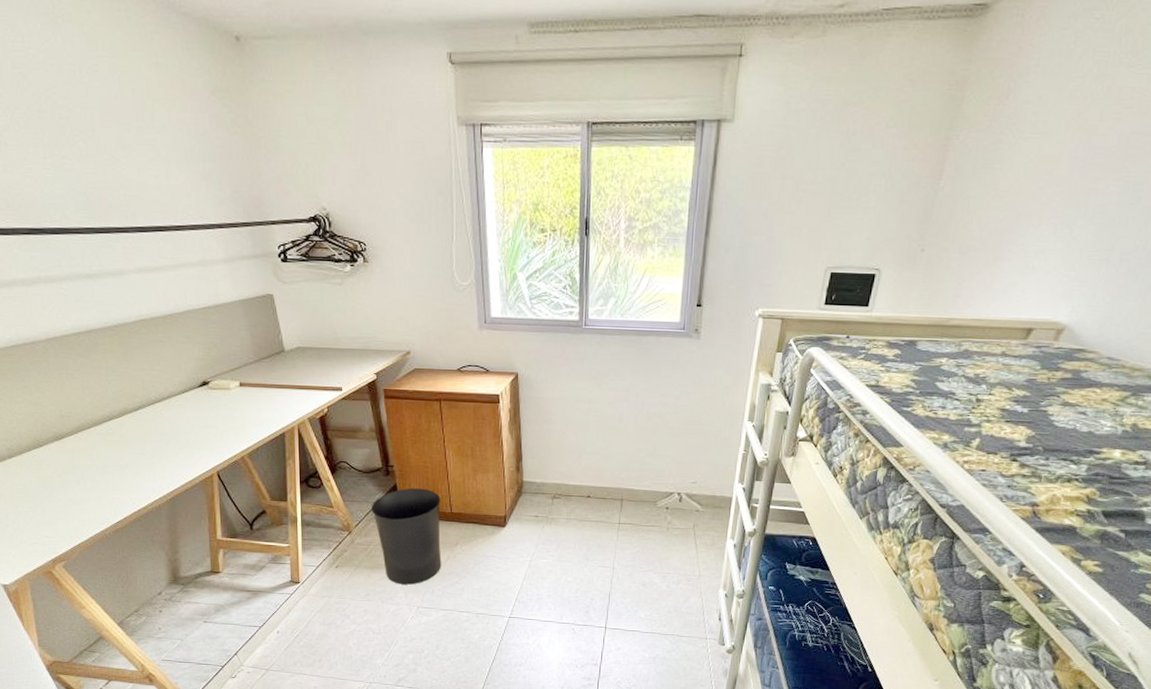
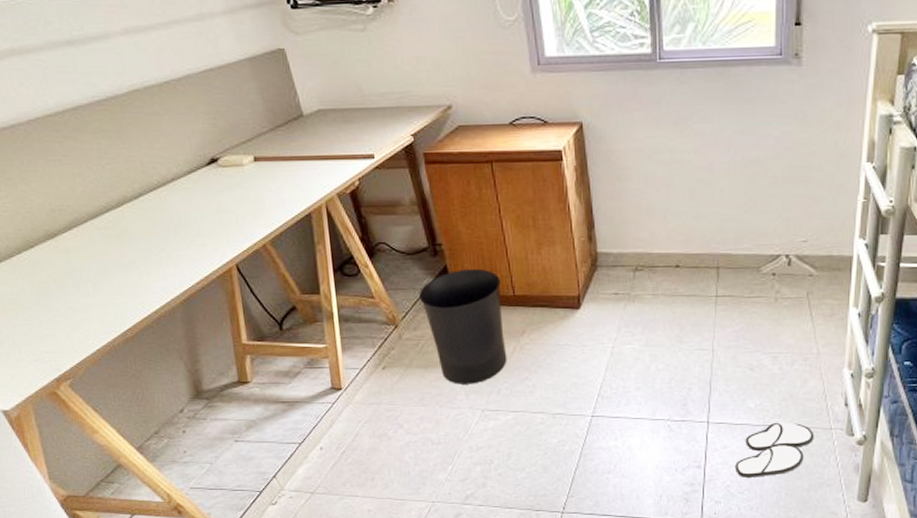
slippers: none [626,630,692,676] -> present [735,422,814,477]

